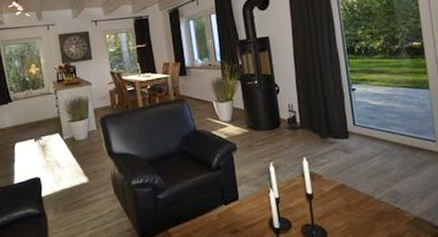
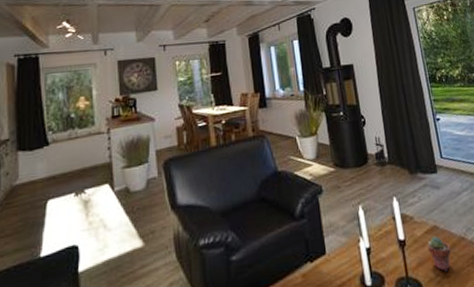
potted succulent: none [334,193,357,223] -> present [427,236,451,271]

